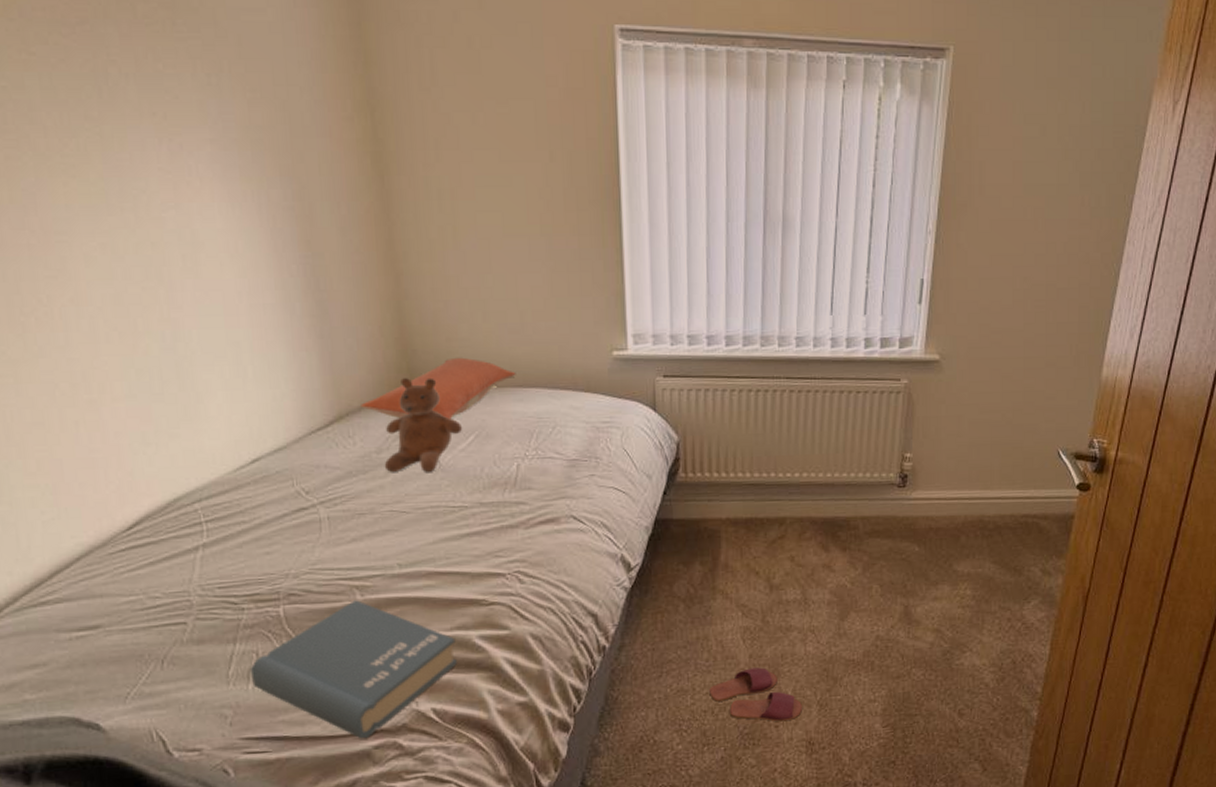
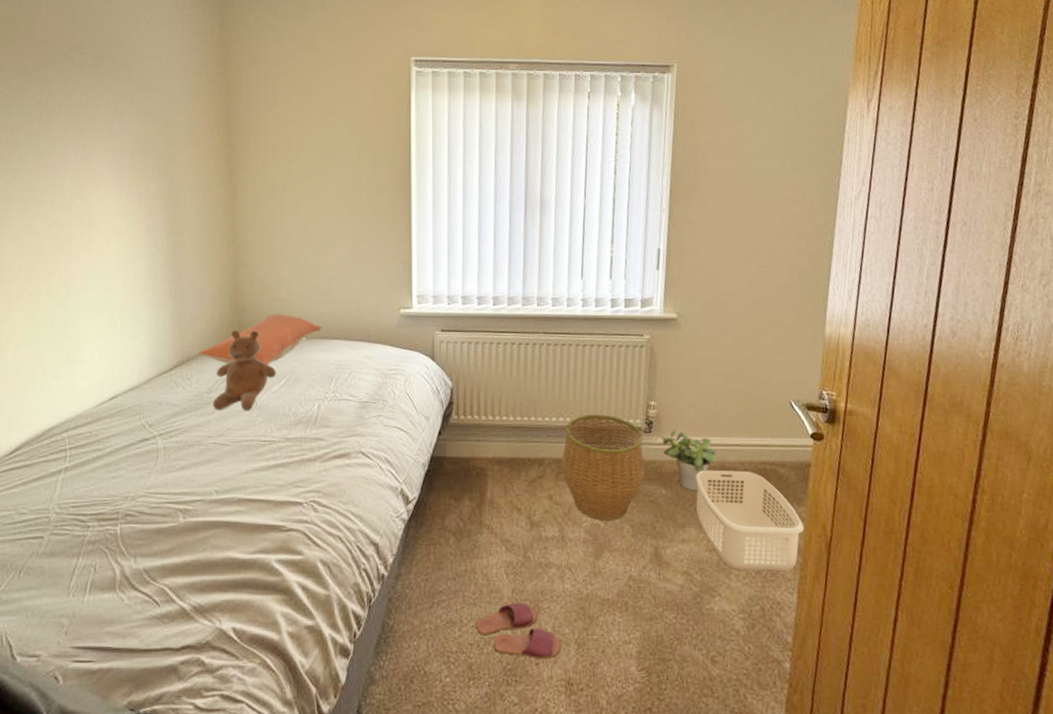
book: present [250,600,457,738] -> none [87,522,257,653]
basket: none [805,468,898,582] -> present [561,414,645,521]
potted plant: none [916,483,975,547] -> present [661,430,717,491]
clothes hamper: none [951,524,1063,626] -> present [695,470,805,572]

